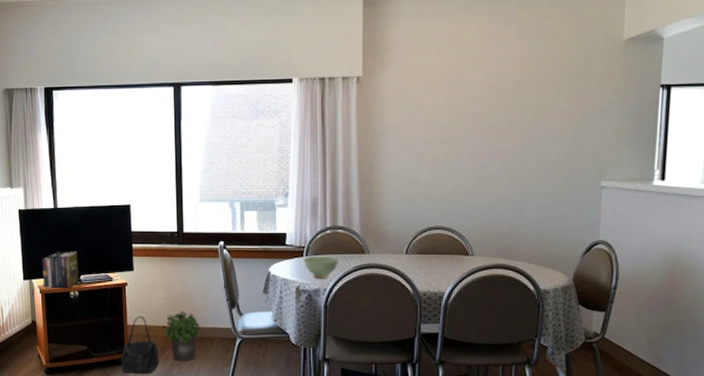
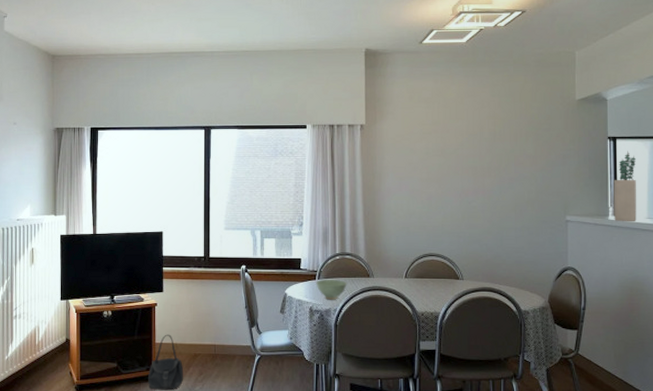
books: present [42,251,79,288] -> none [79,273,113,308]
potted plant: present [163,310,201,362] -> none [188,329,223,378]
vase: none [660,101,694,188] -> present [613,150,637,222]

